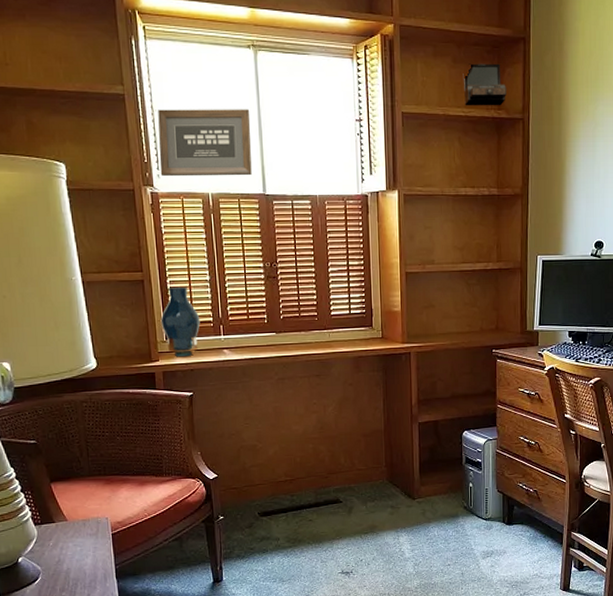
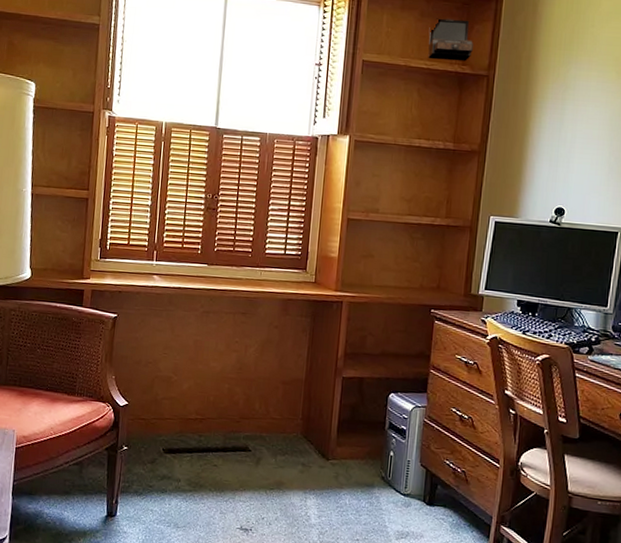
picture frame: present [158,109,252,177] -> none [120,40,214,109]
vase: present [160,286,200,357] -> none [97,207,136,278]

